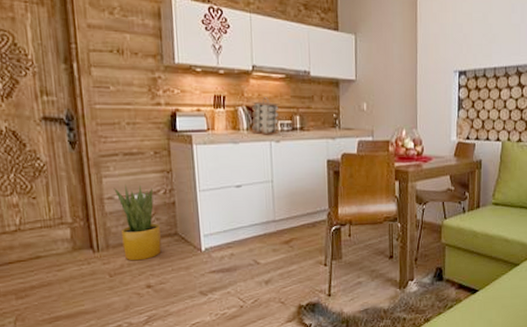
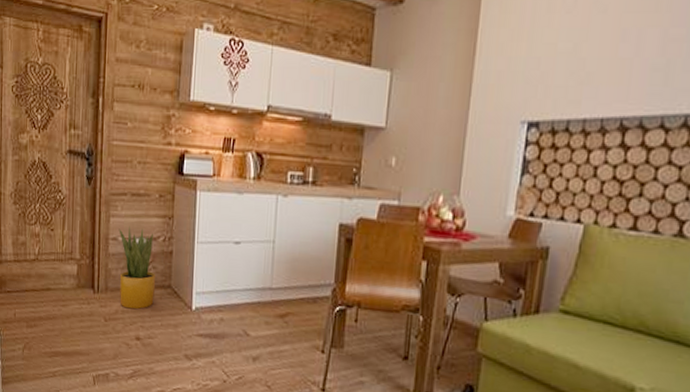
spice rack: present [251,97,279,135] -> none [257,143,292,188]

